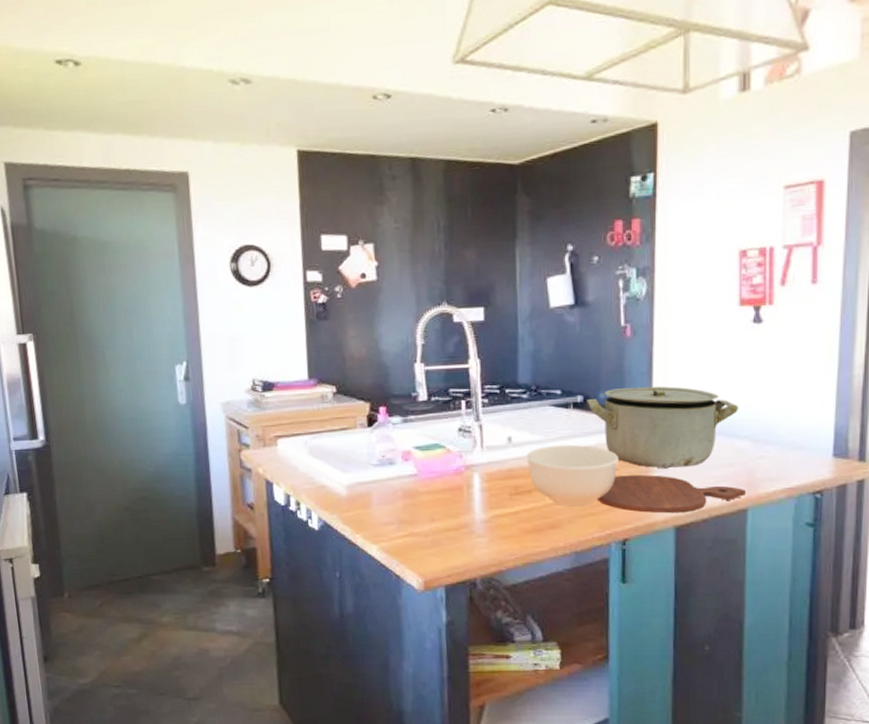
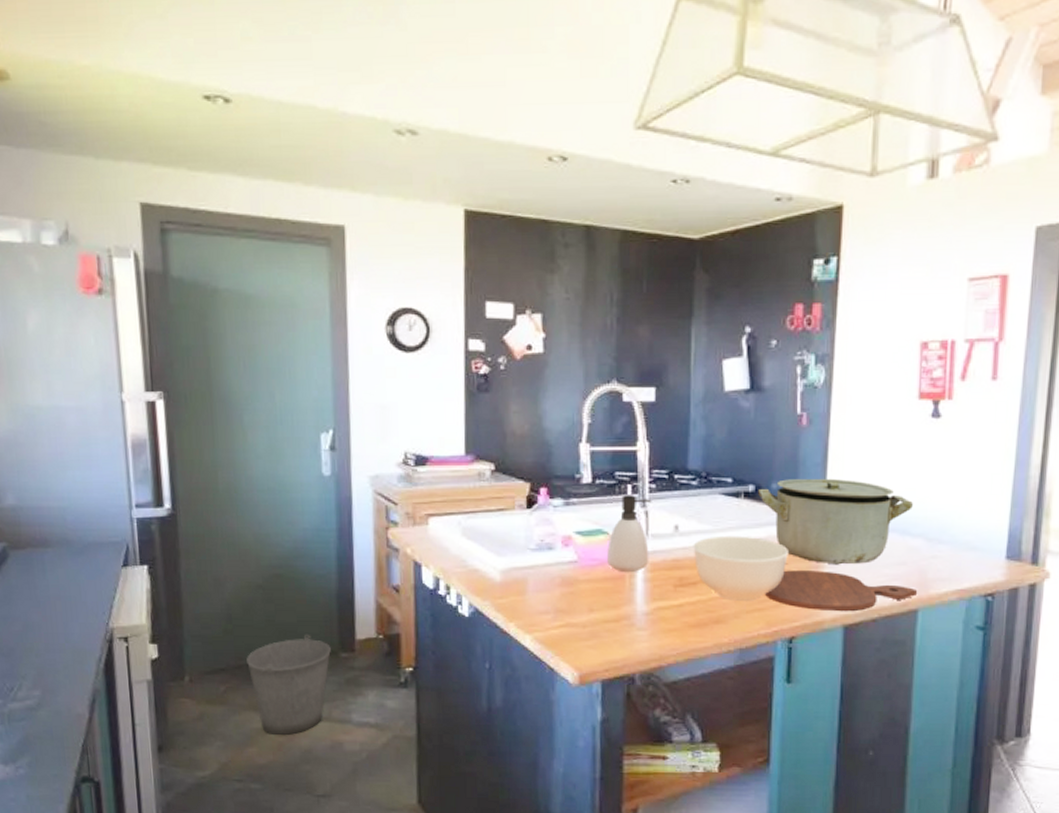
bucket: none [118,551,194,644] -> present [247,635,331,735]
soap dispenser: none [444,410,485,484] -> present [606,495,652,573]

